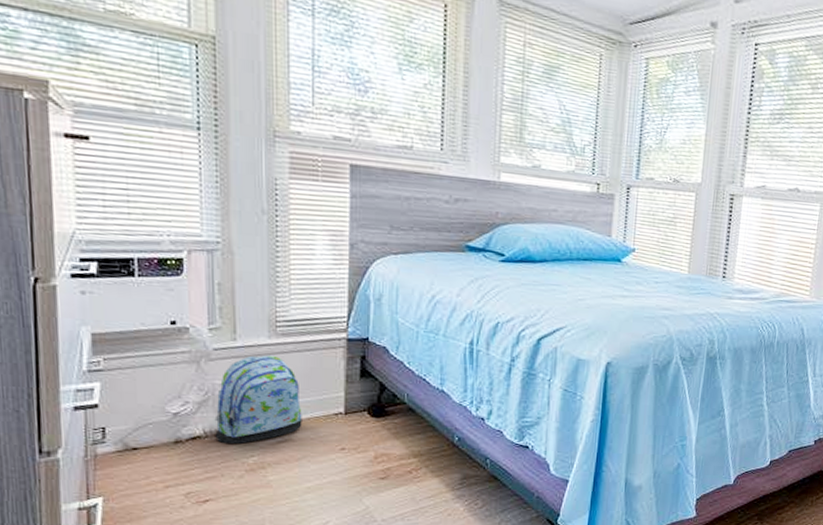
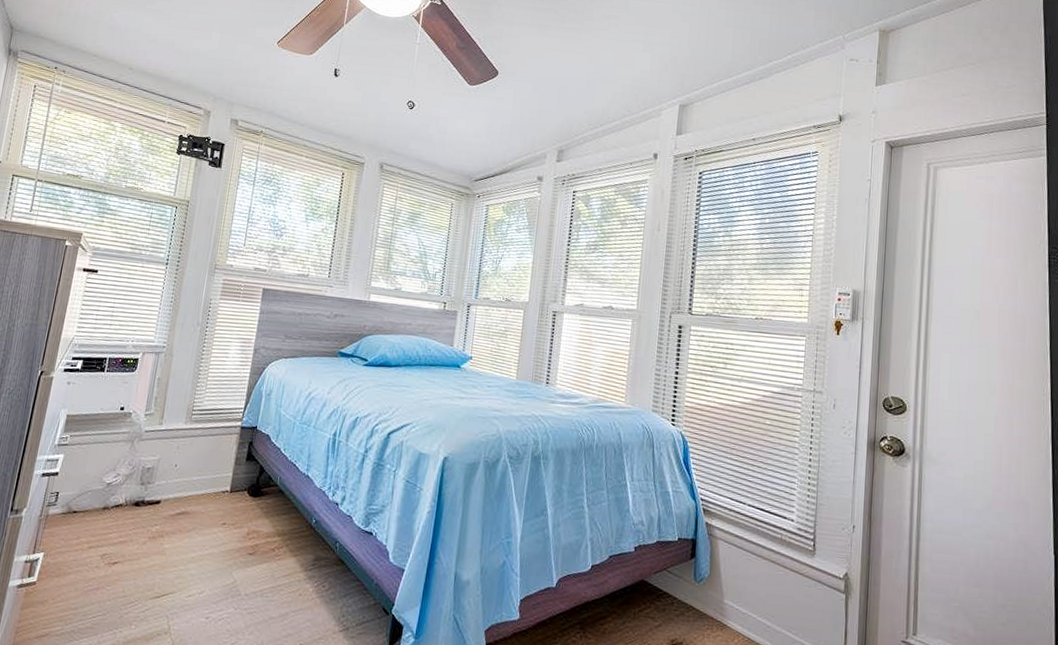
backpack: present [214,355,302,445] -> none [132,437,201,514]

